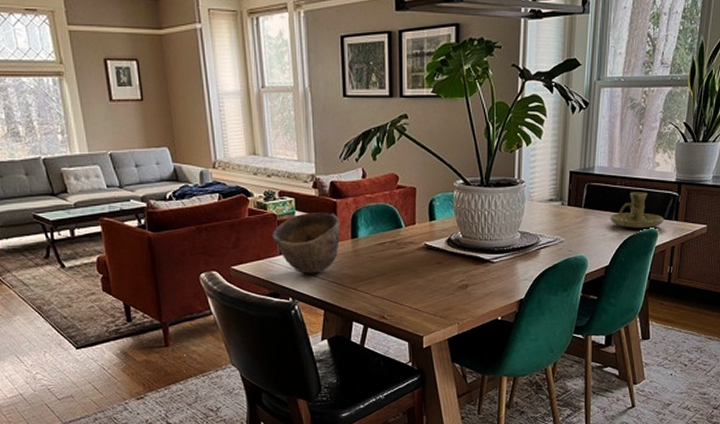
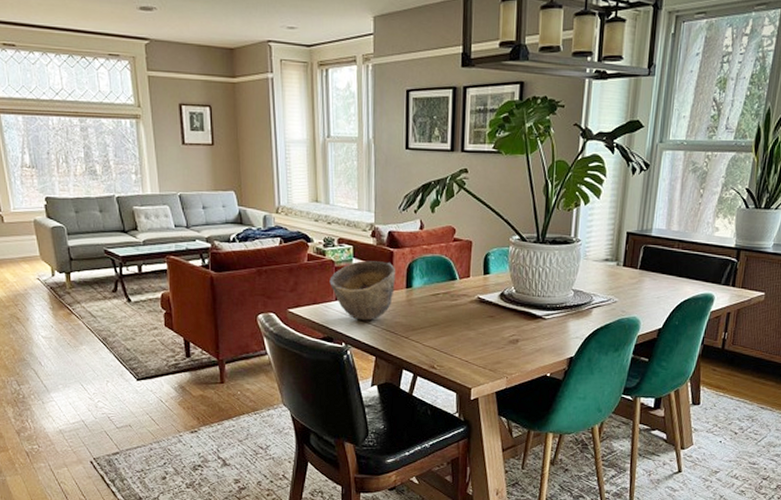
candle holder: present [609,192,665,229] -> none [665,256,721,294]

